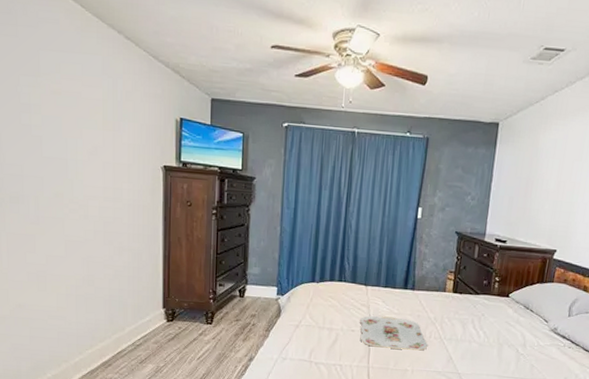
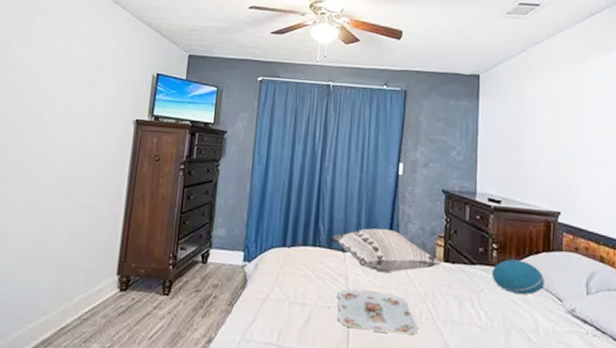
decorative pillow: none [354,265,451,303] -> present [329,228,442,274]
cushion: none [492,289,536,317] -> present [491,259,544,294]

